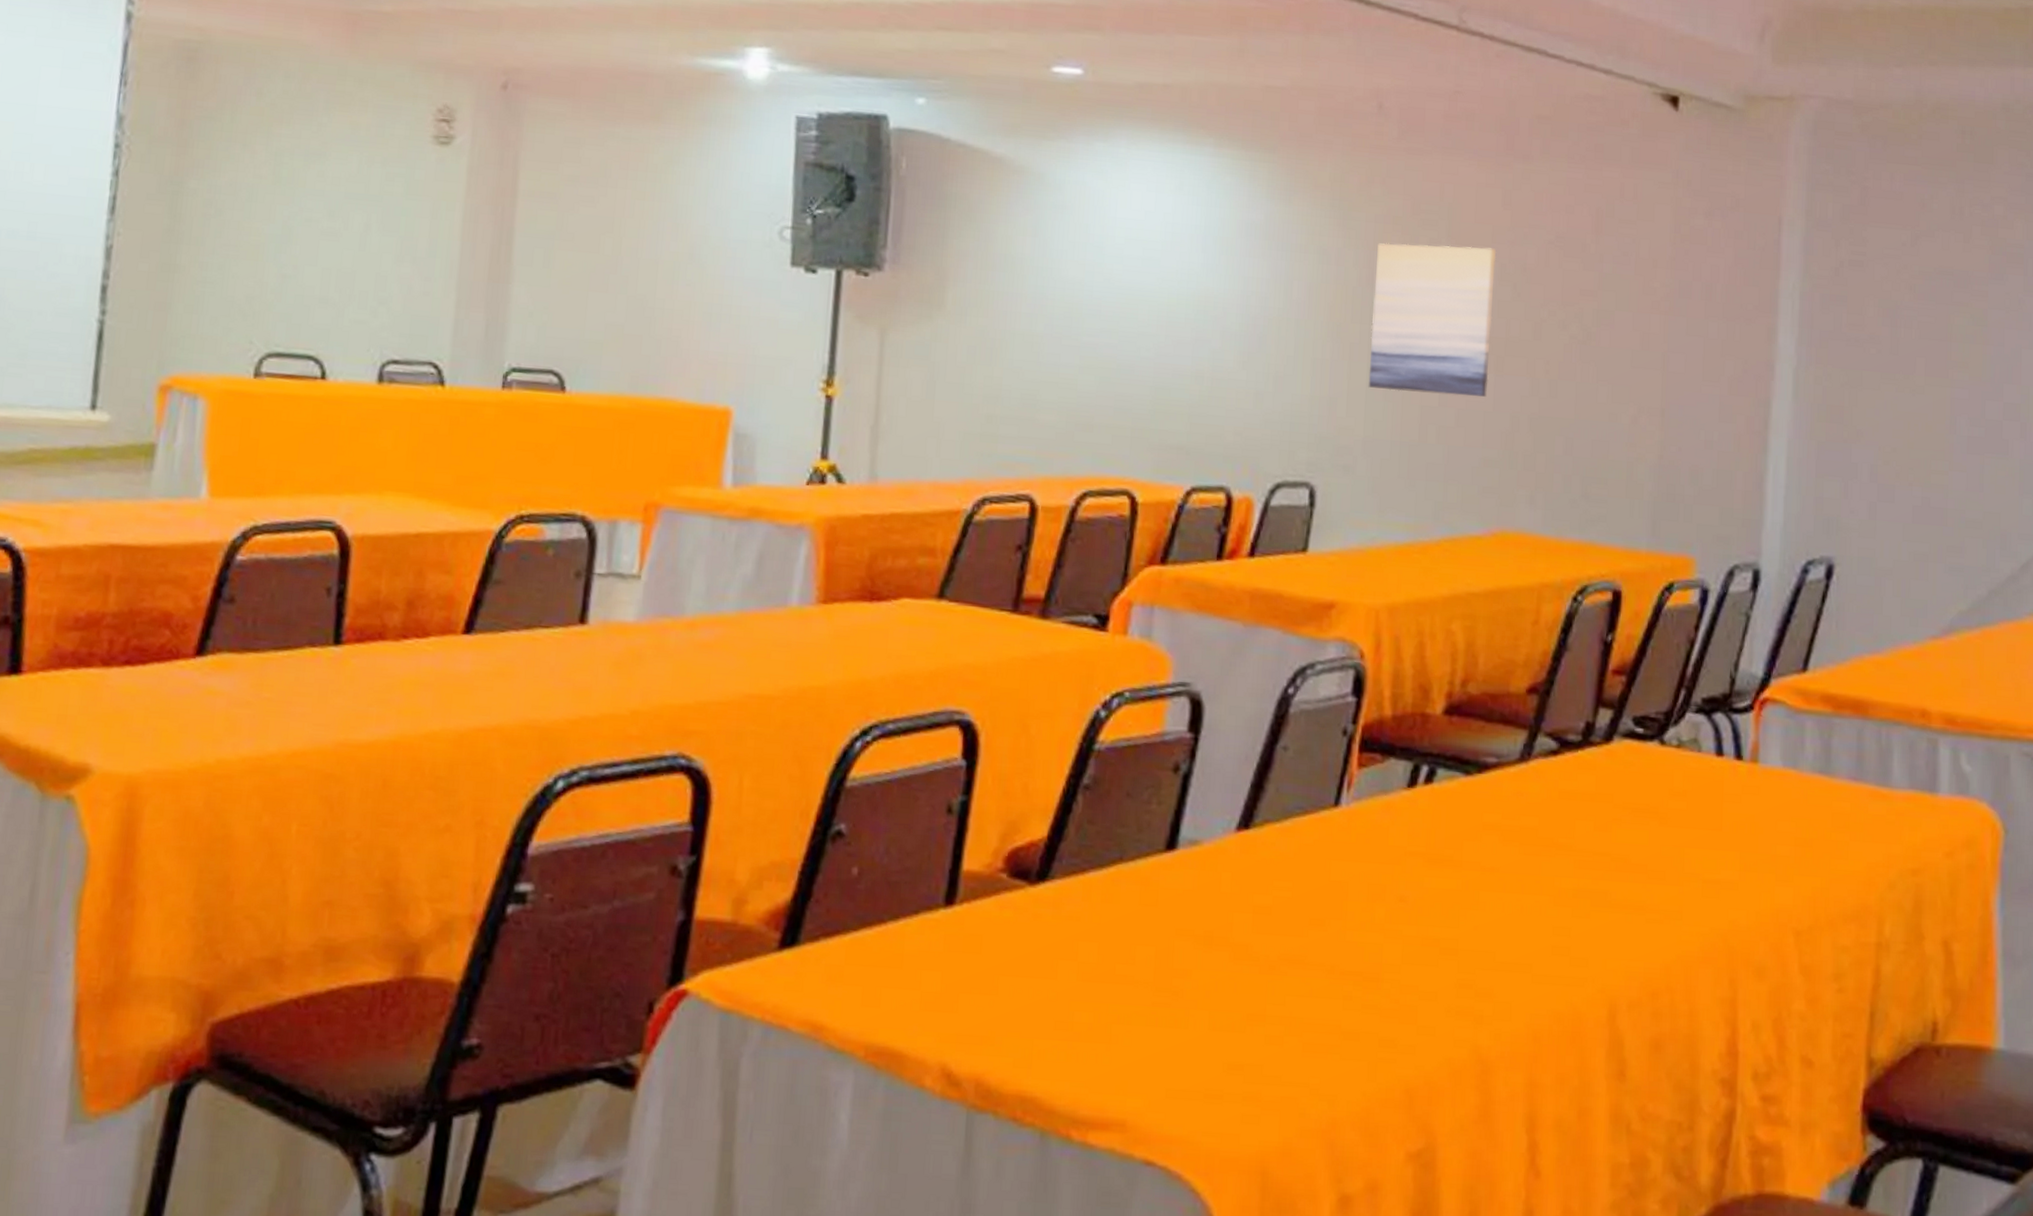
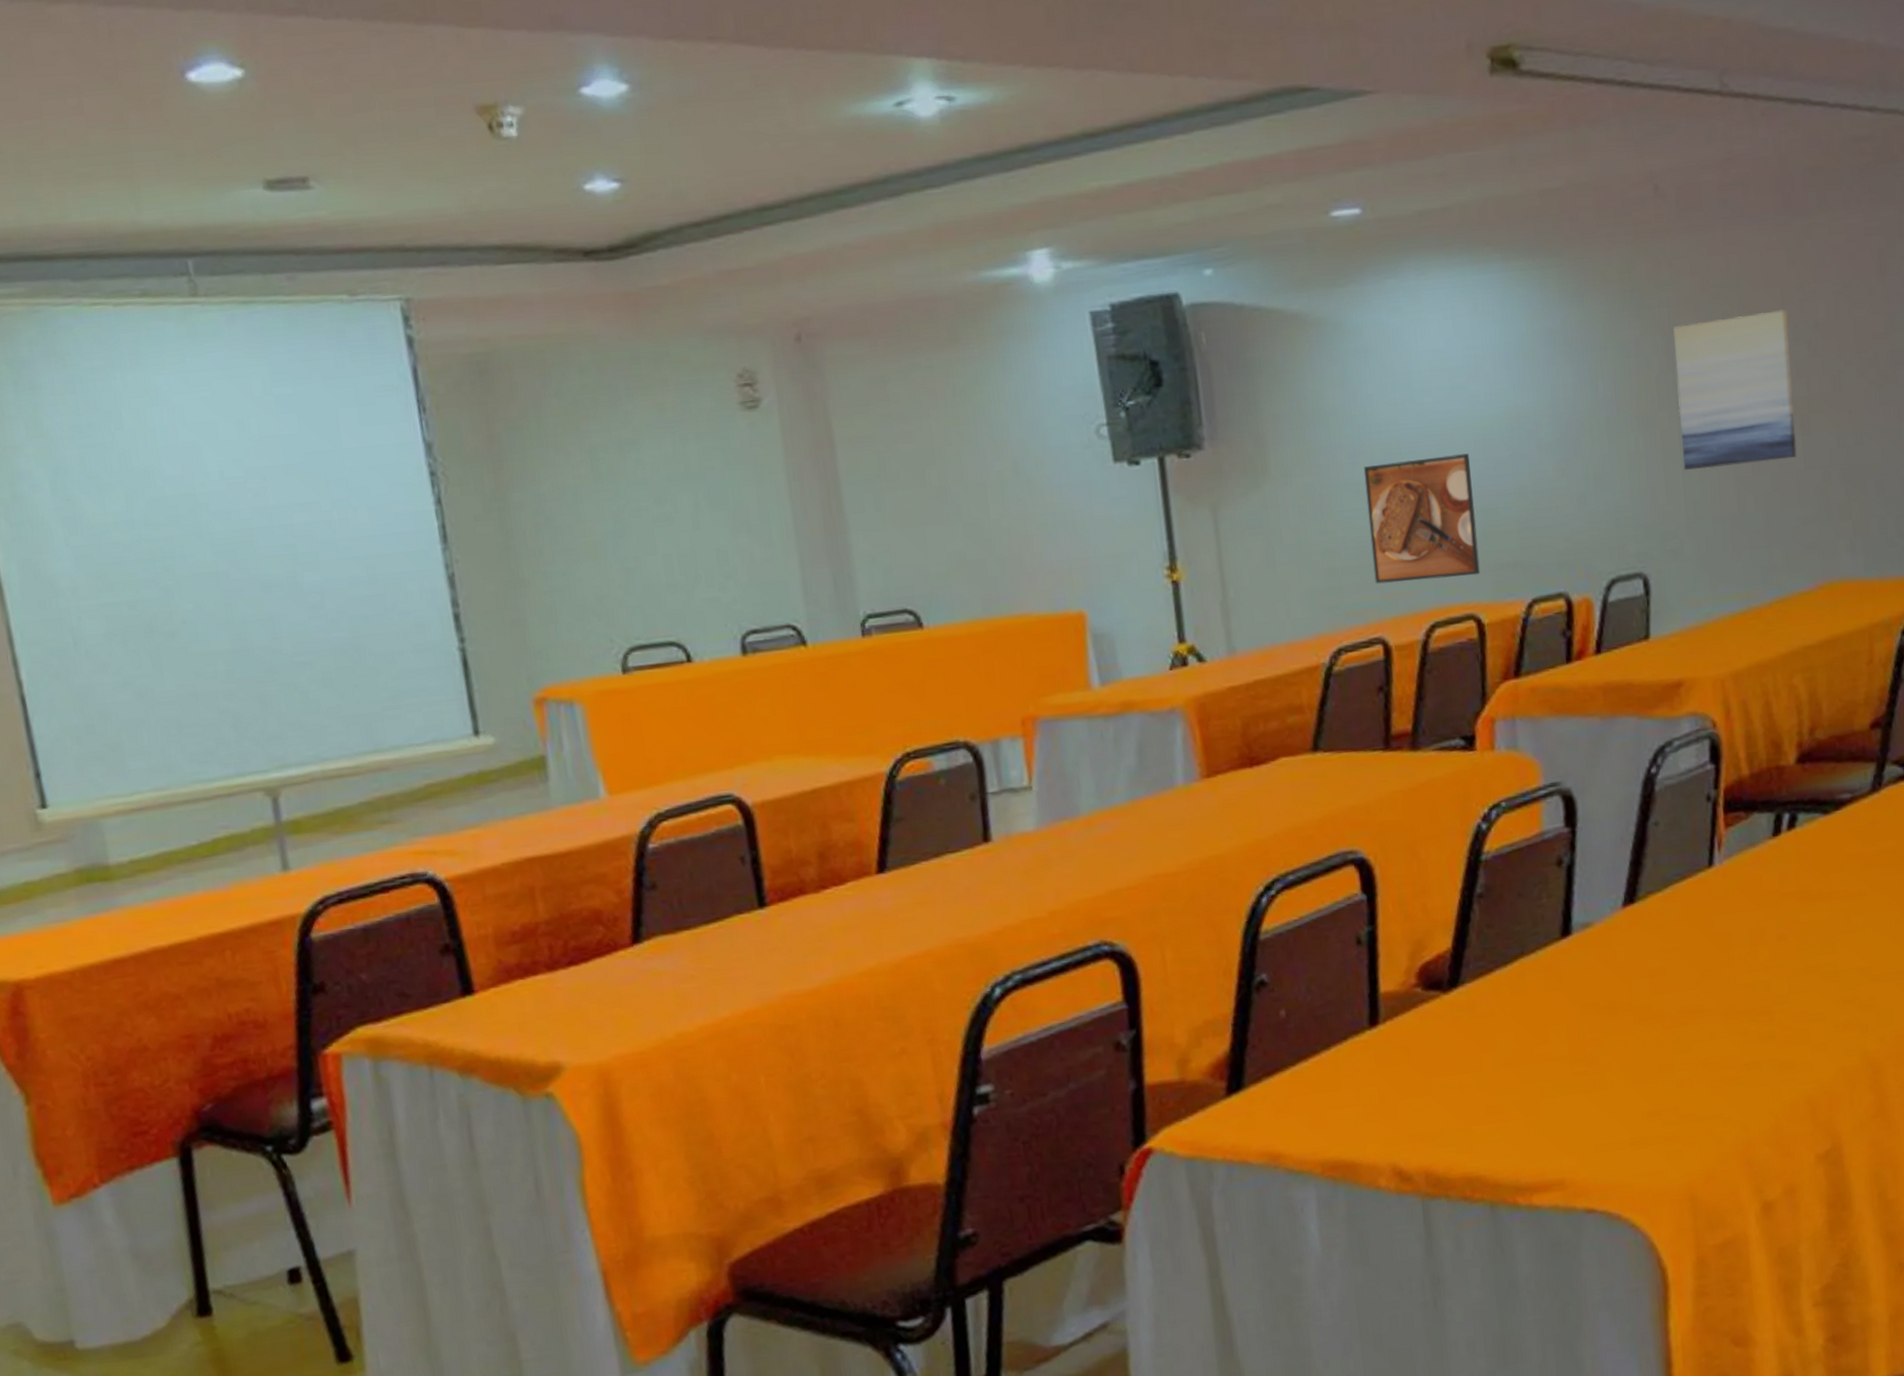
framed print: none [1033,320,1150,451] -> present [1363,453,1481,584]

